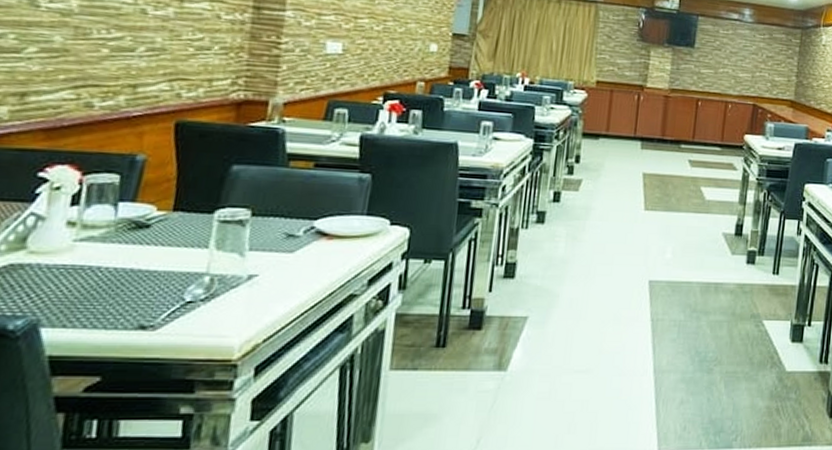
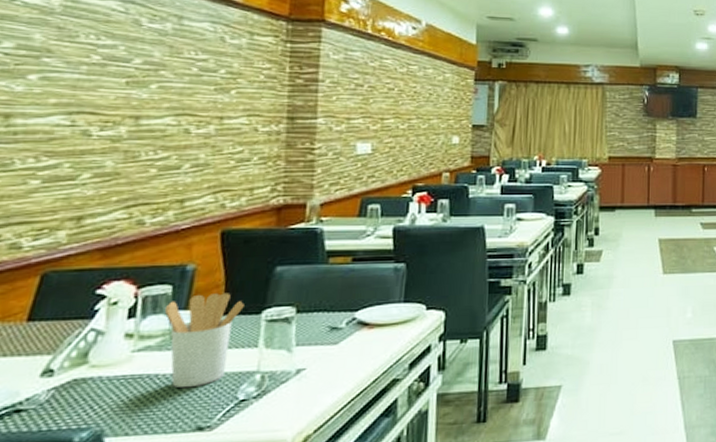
utensil holder: none [110,187,196,284] -> present [164,293,244,389]

